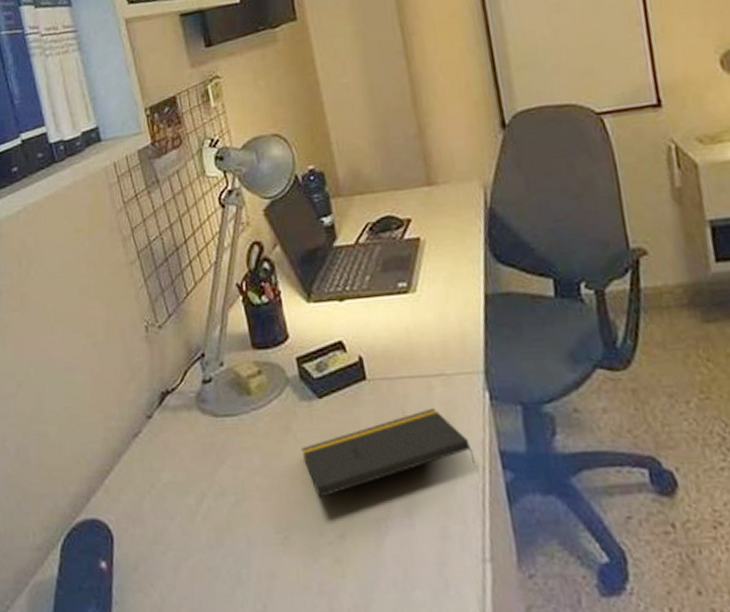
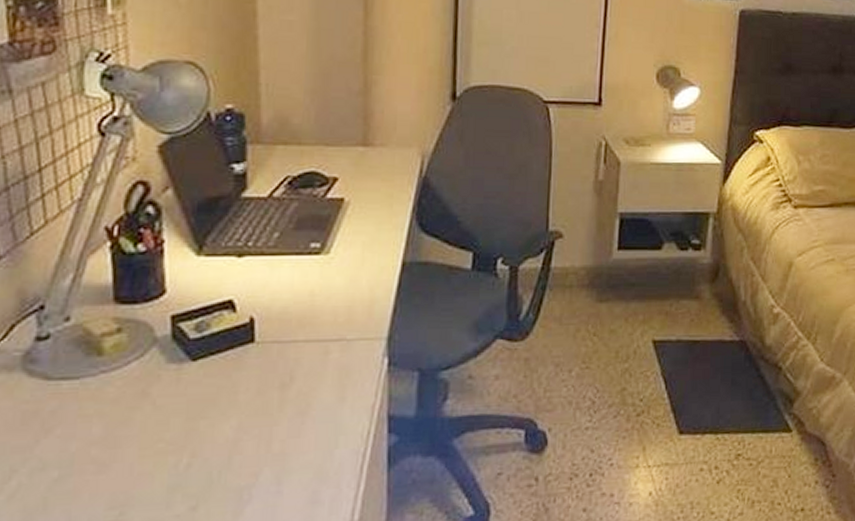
notepad: present [301,408,476,498] -> none [159,373,362,468]

